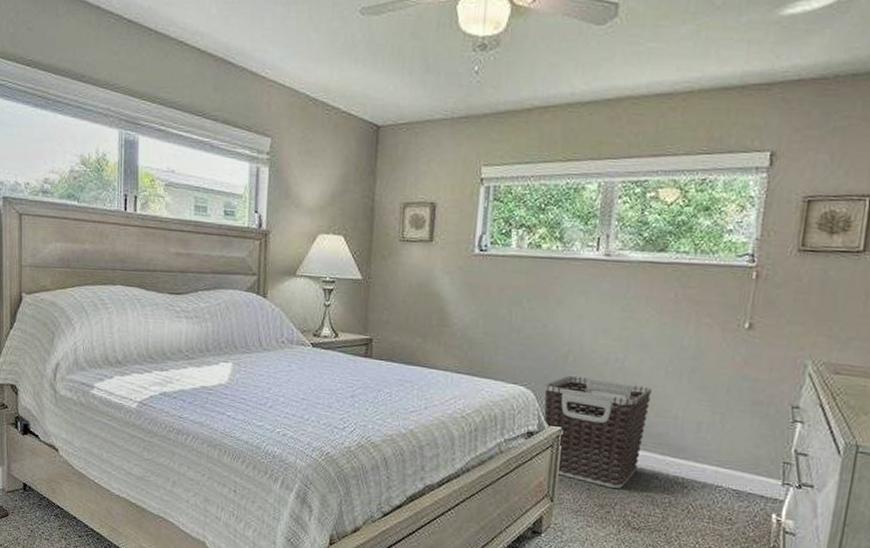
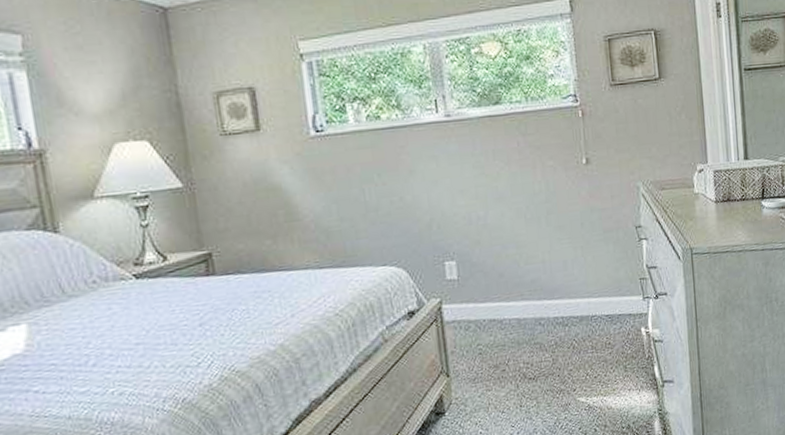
clothes hamper: present [544,375,652,488] -> none [415,238,520,348]

